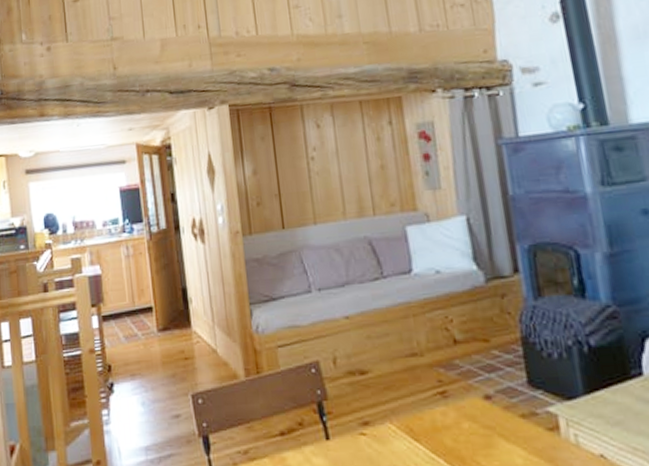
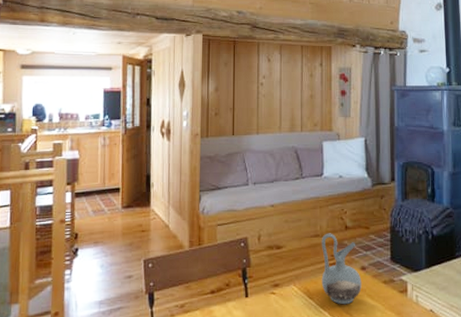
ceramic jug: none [420,350,489,449] -> present [321,233,362,305]

